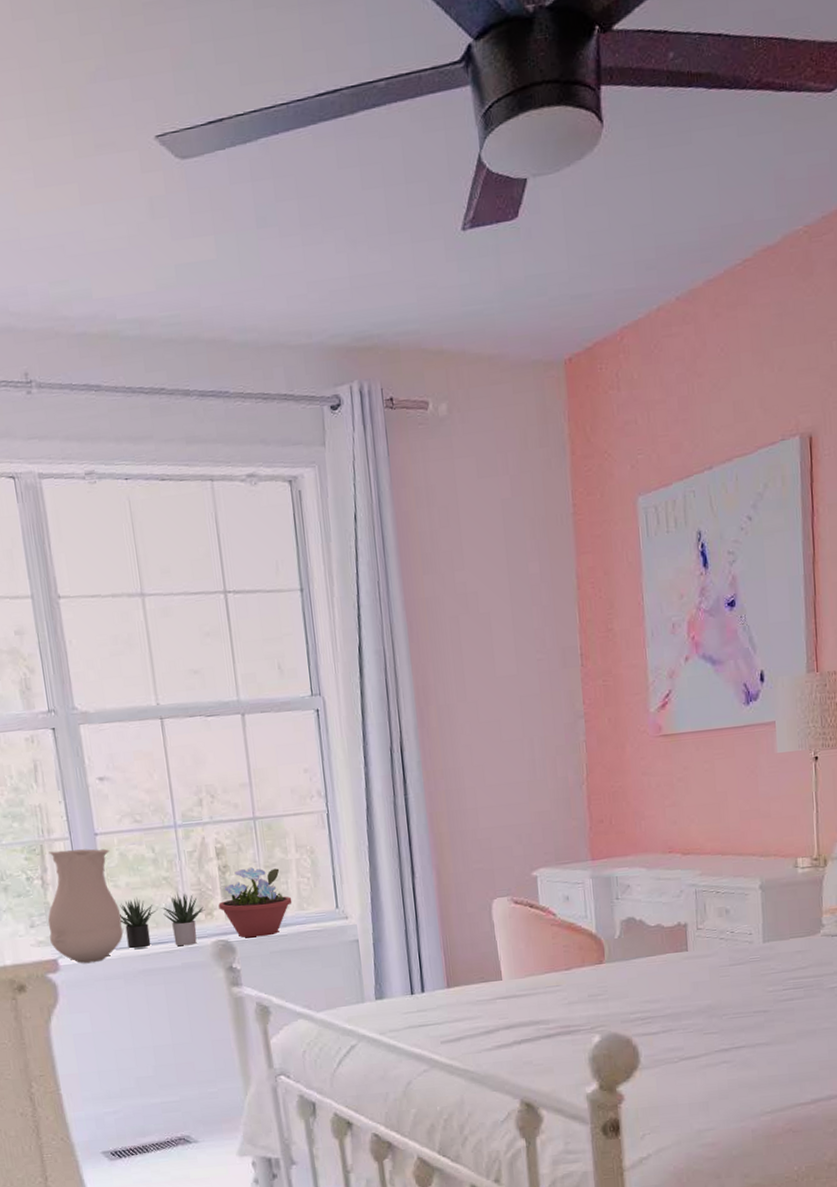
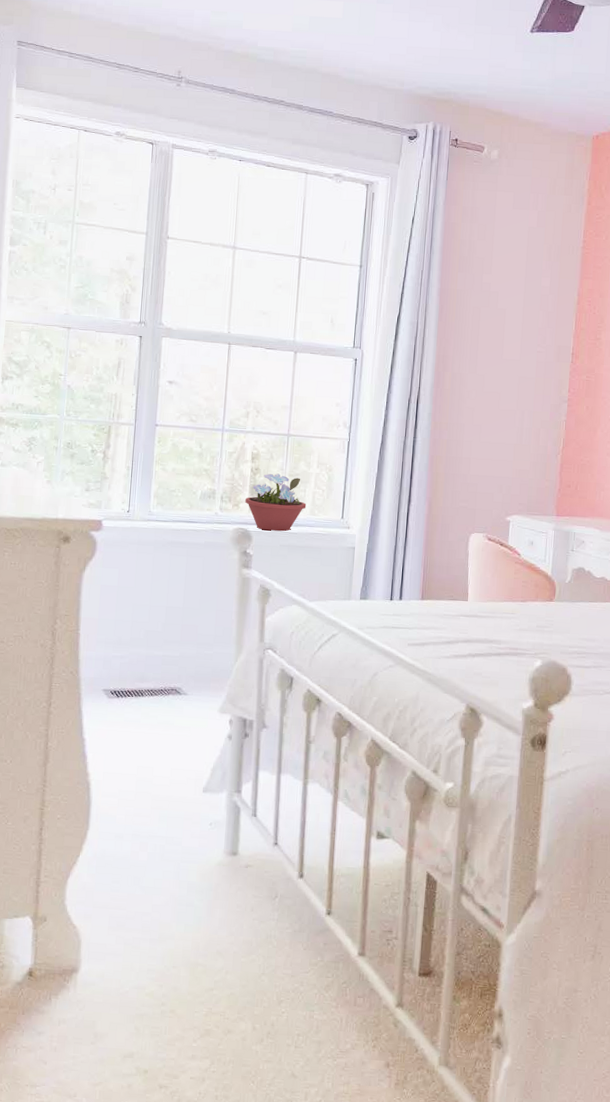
vase: present [47,849,124,964] -> none [99,432,165,529]
succulent plant: present [120,892,205,949] -> none [162,481,233,528]

